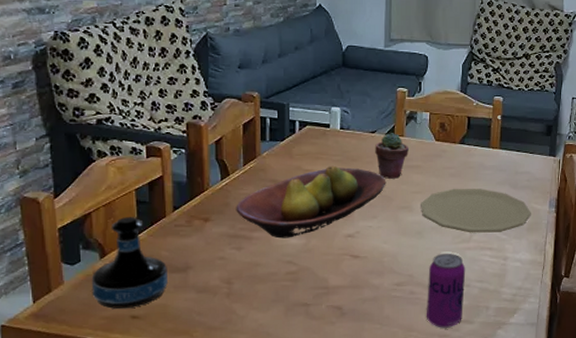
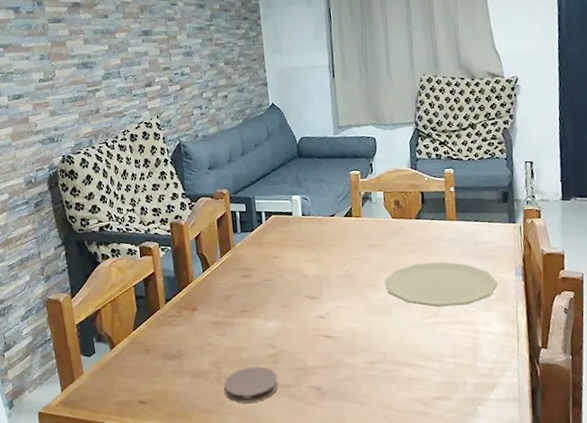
tequila bottle: present [91,217,168,309] -> none [104,311,166,395]
coaster: none [235,284,296,321] -> present [224,366,279,403]
fruit bowl: present [236,165,385,239] -> none [217,250,349,323]
potted succulent: present [375,133,410,179] -> none [335,214,368,259]
beverage can: present [427,253,466,328] -> none [400,328,440,406]

